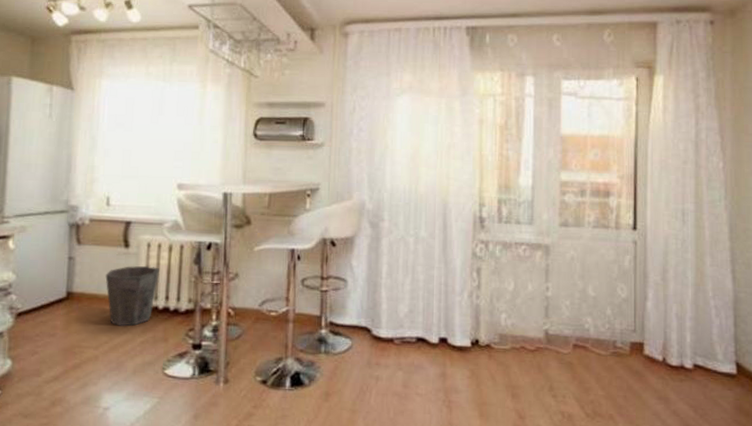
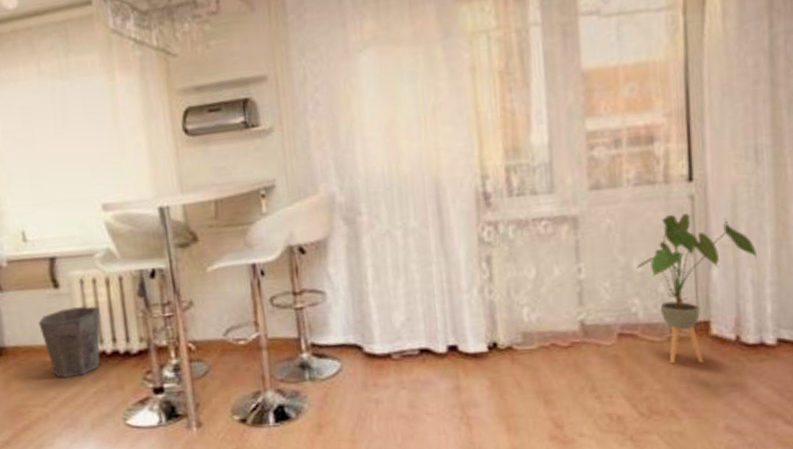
house plant: none [590,254,681,377] -> present [636,212,757,364]

